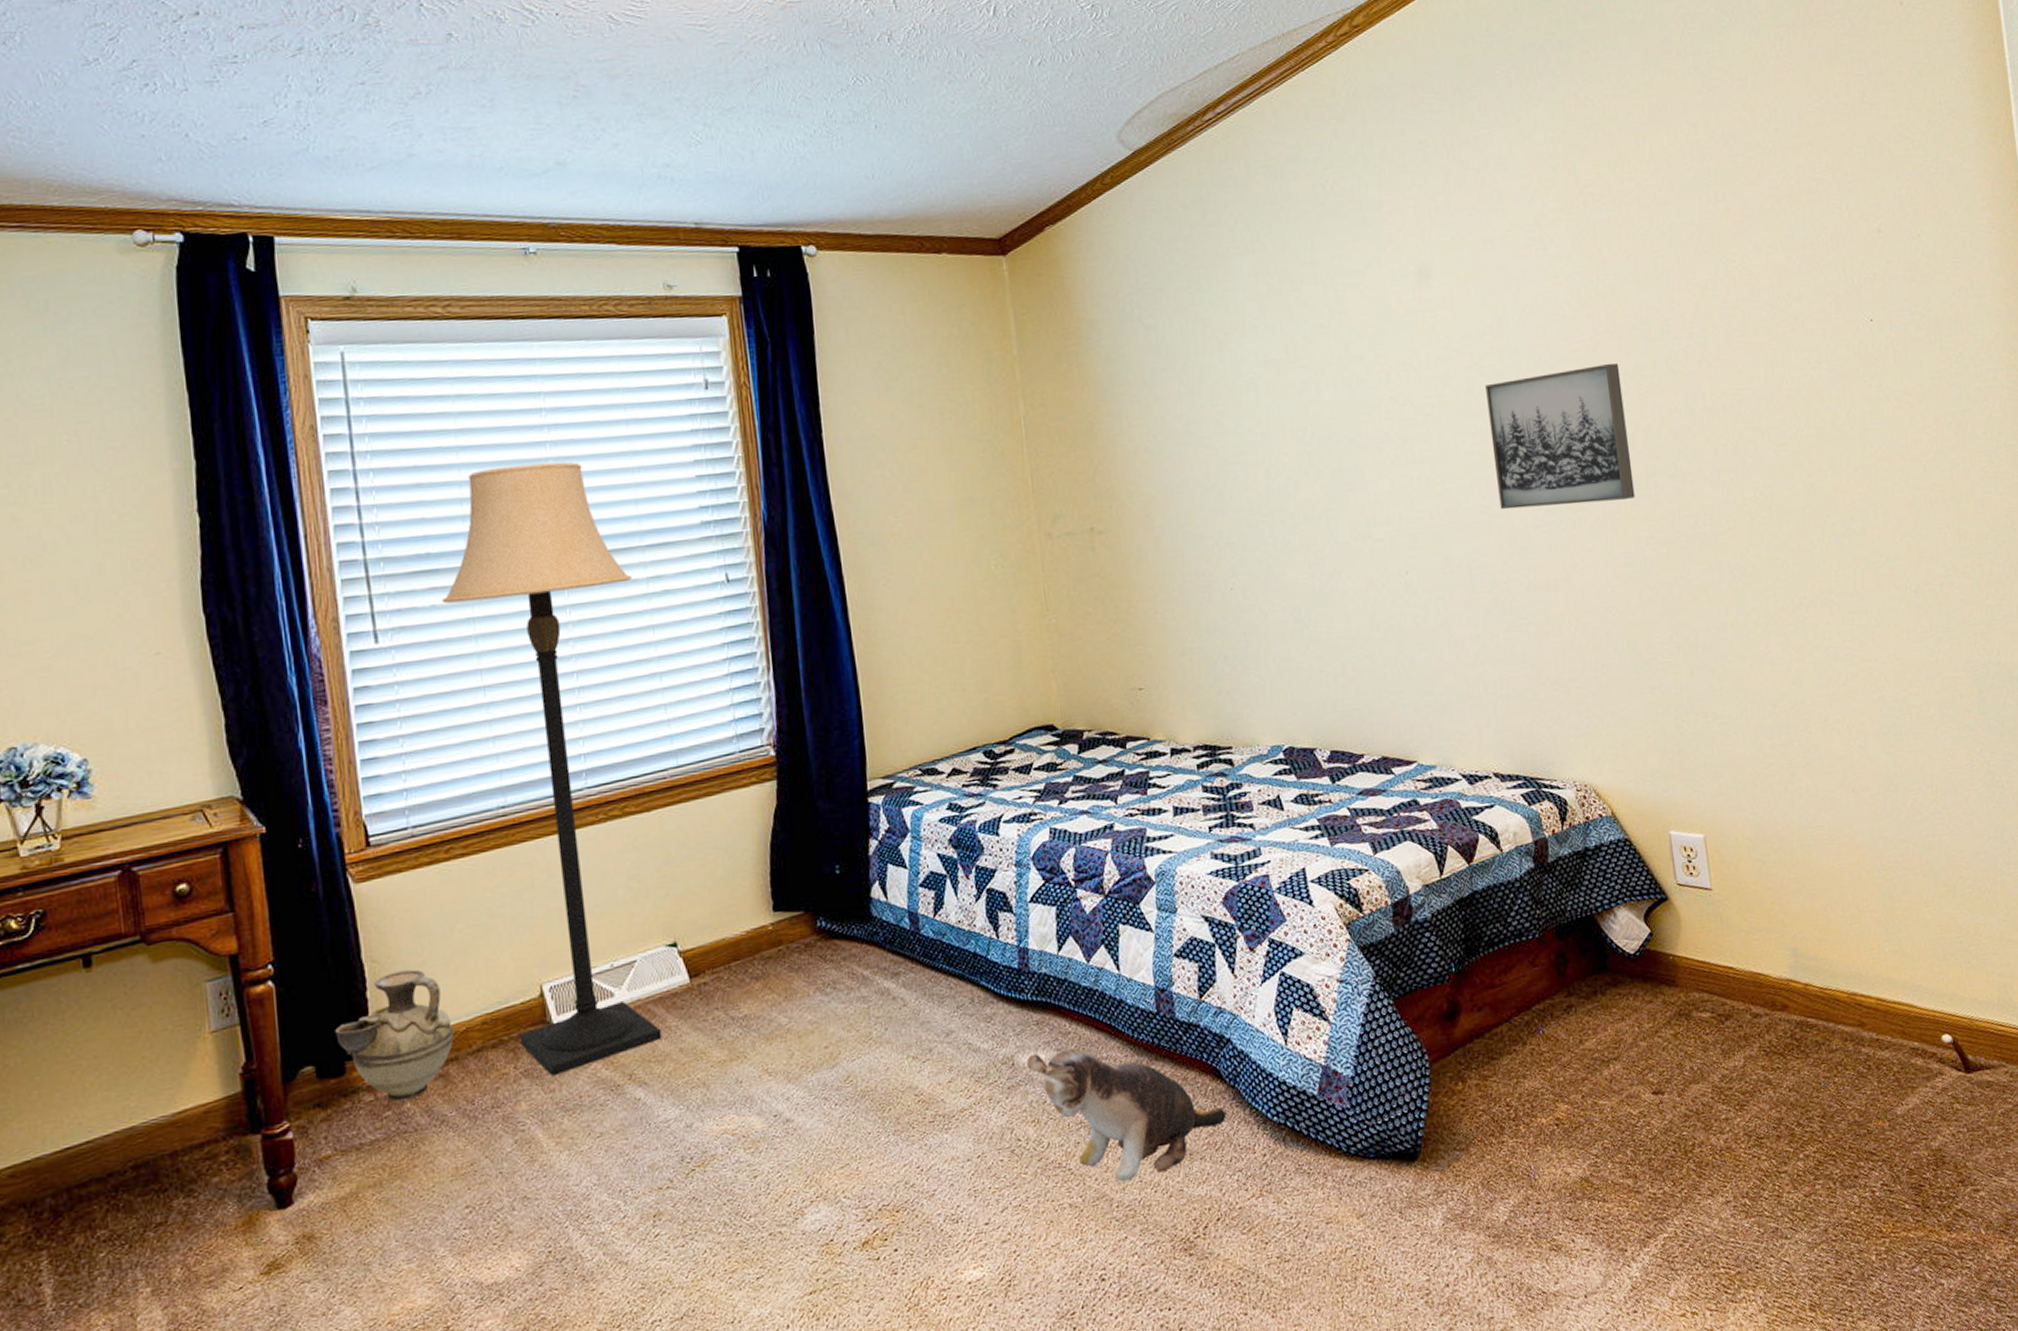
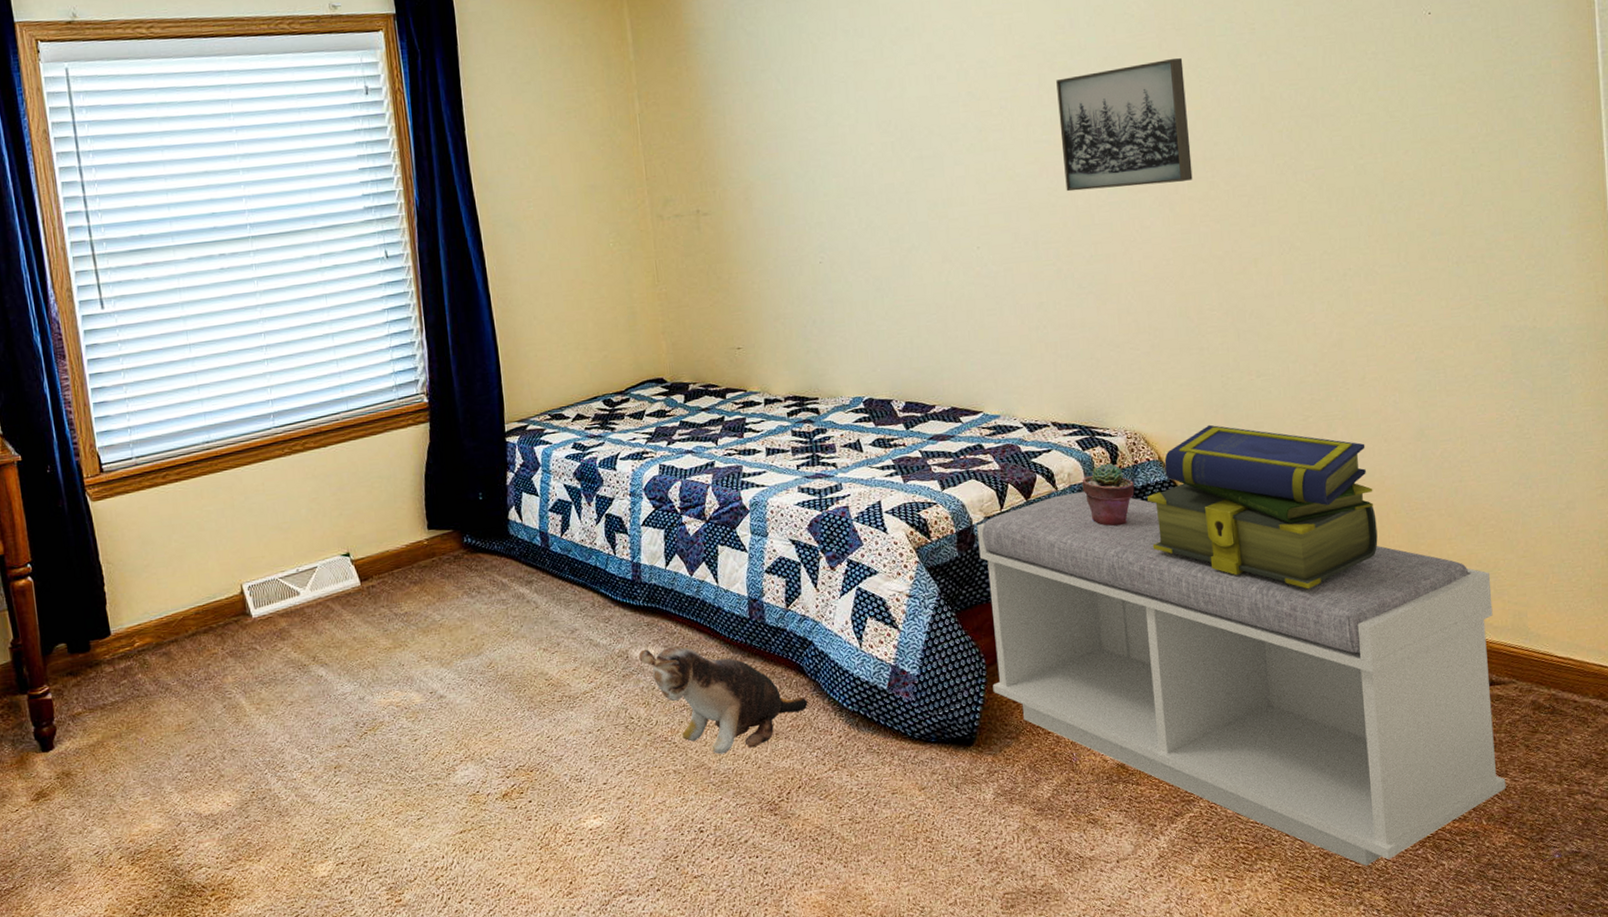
ceramic jug: present [335,969,454,1102] -> none [81,570,174,673]
lamp: present [442,462,662,1077] -> none [154,158,339,657]
bench: none [1414,853,2004,1289] -> present [977,491,1506,866]
potted succulent: none [1529,819,1587,894] -> present [1082,463,1135,527]
stack of books: none [1601,774,1852,963] -> present [1147,424,1378,590]

